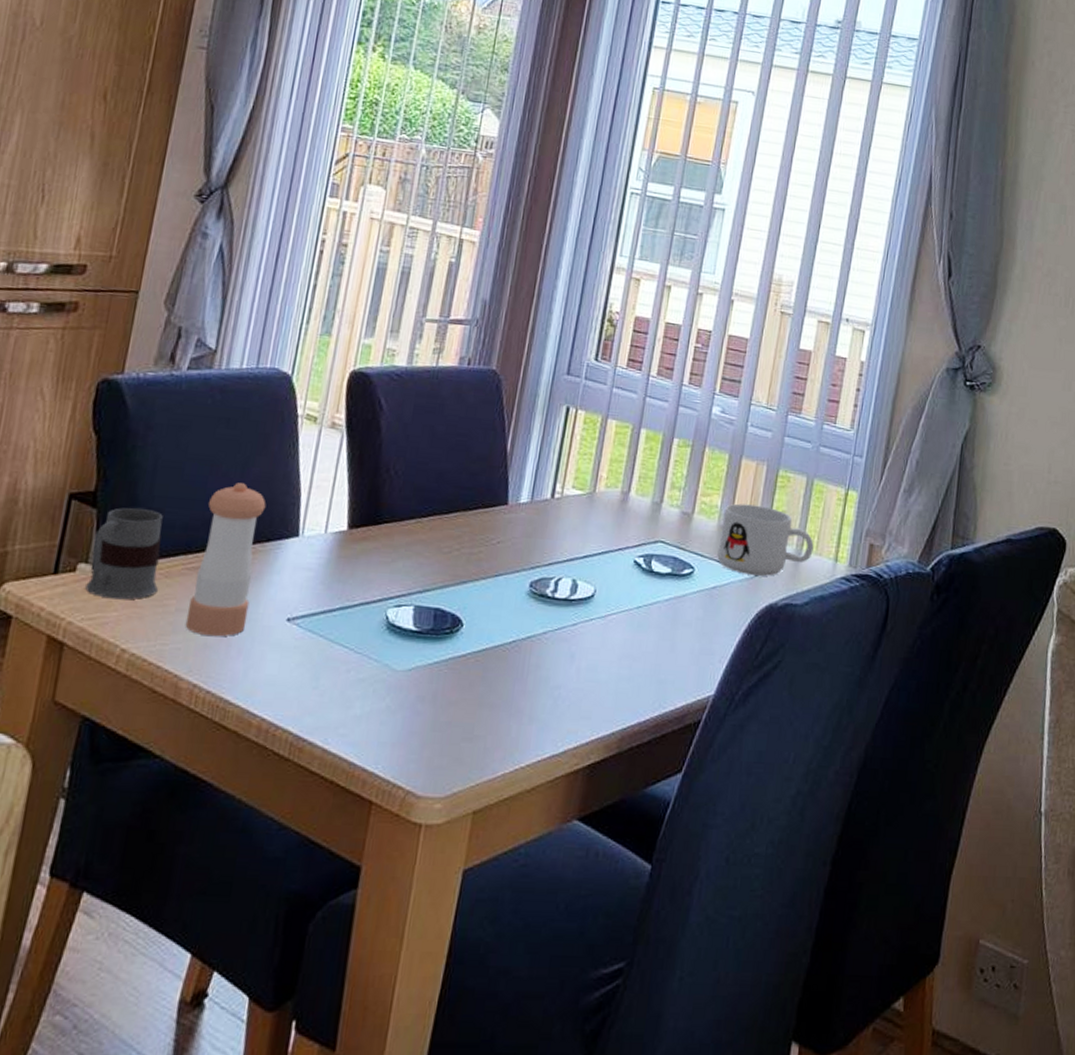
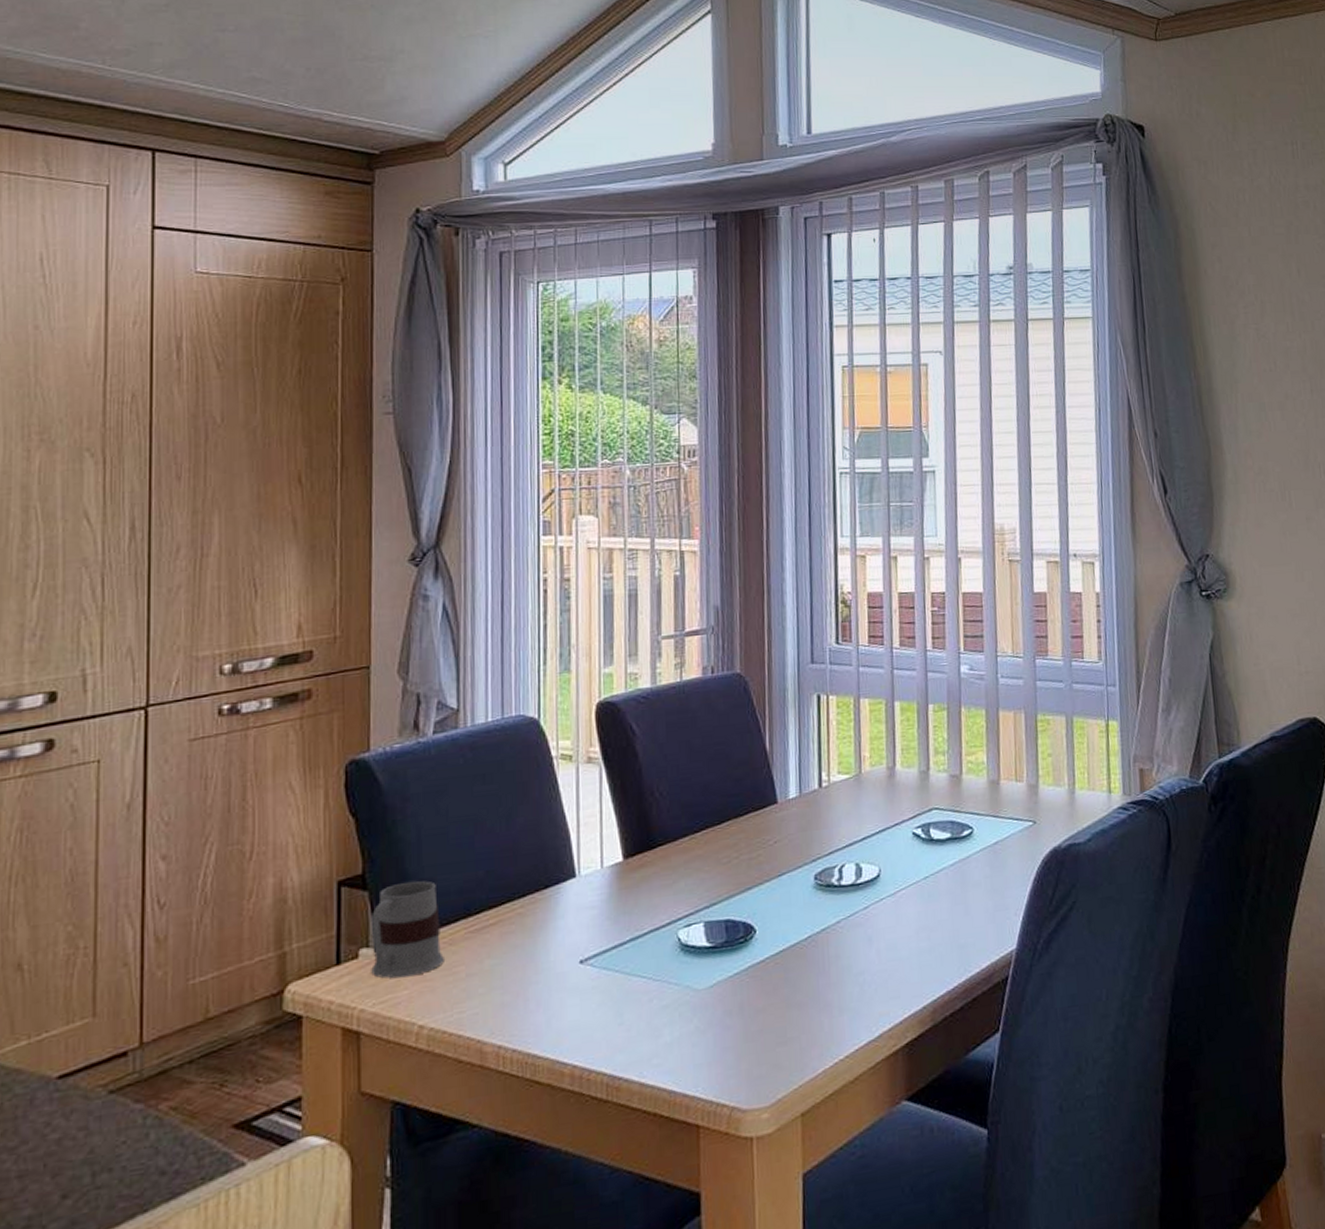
pepper shaker: present [185,482,266,637] -> none [478,835,540,995]
mug: present [717,503,814,576] -> none [991,753,1086,824]

